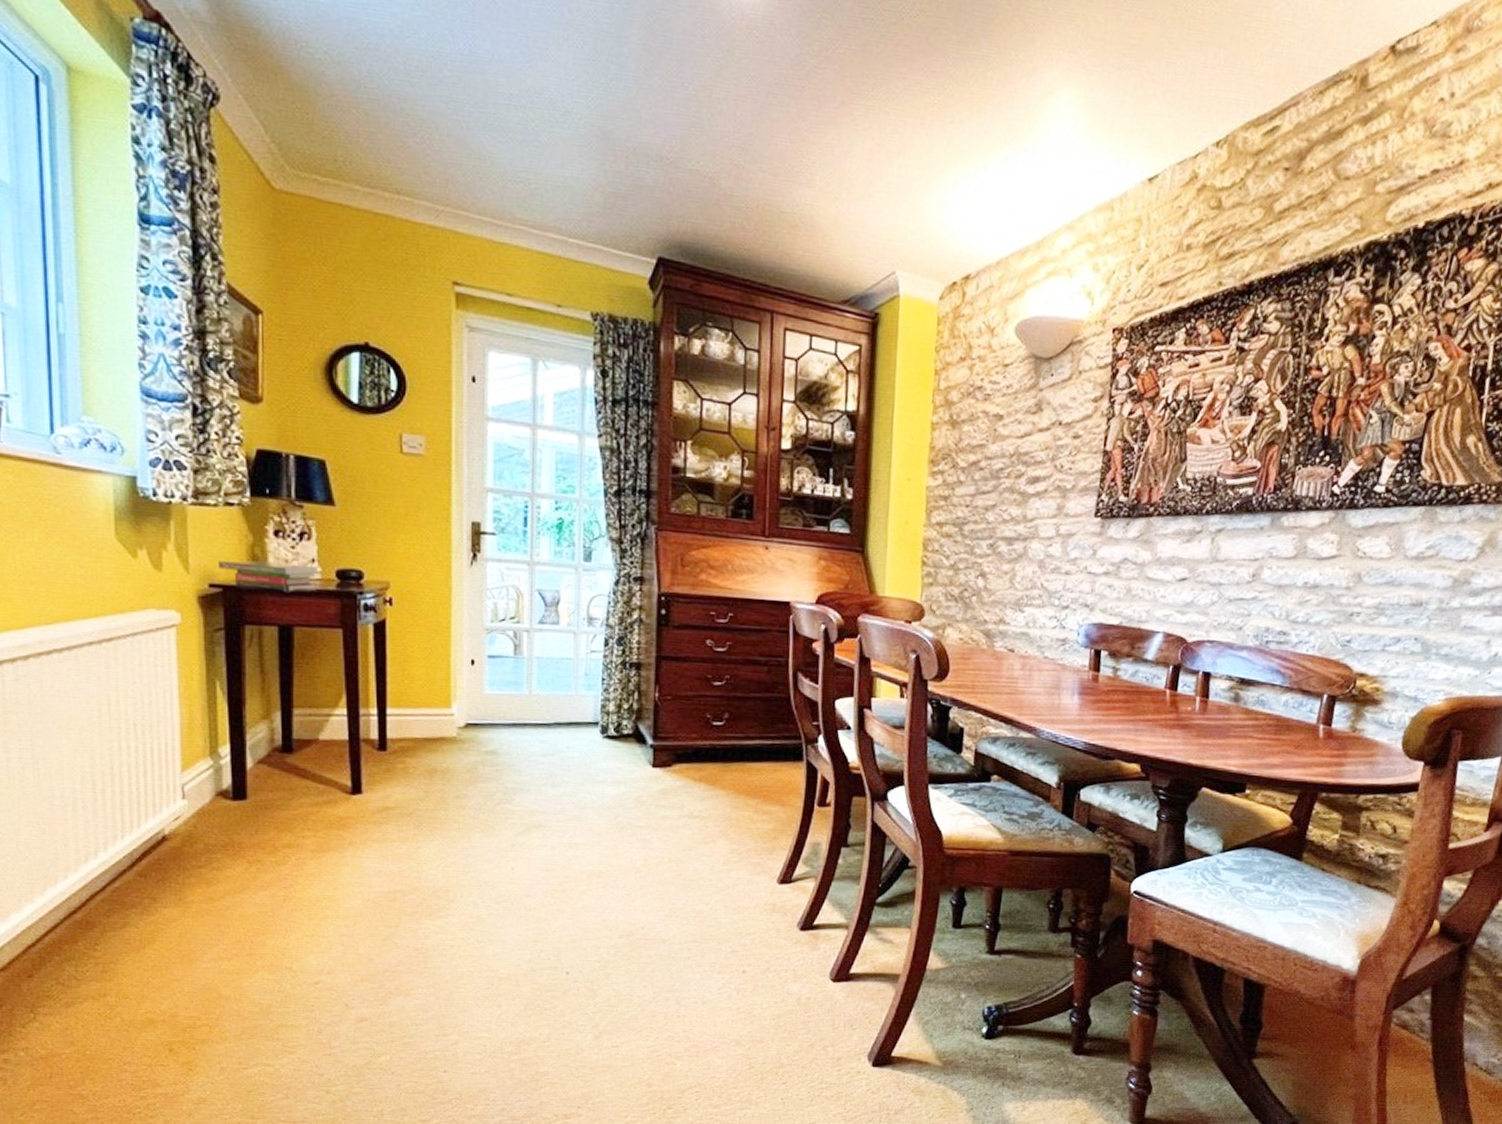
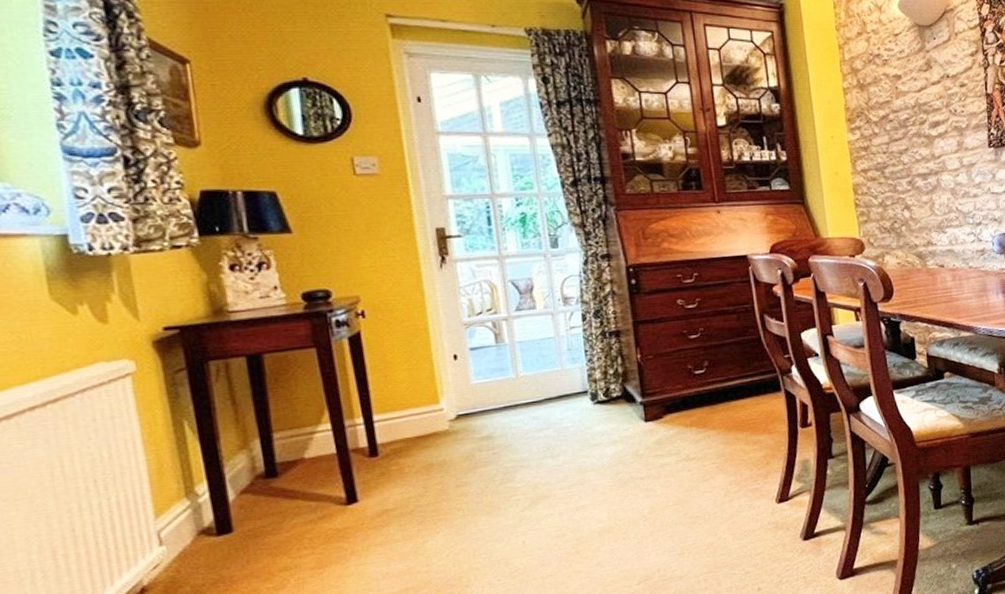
books: present [219,560,318,594] -> none [171,292,284,327]

